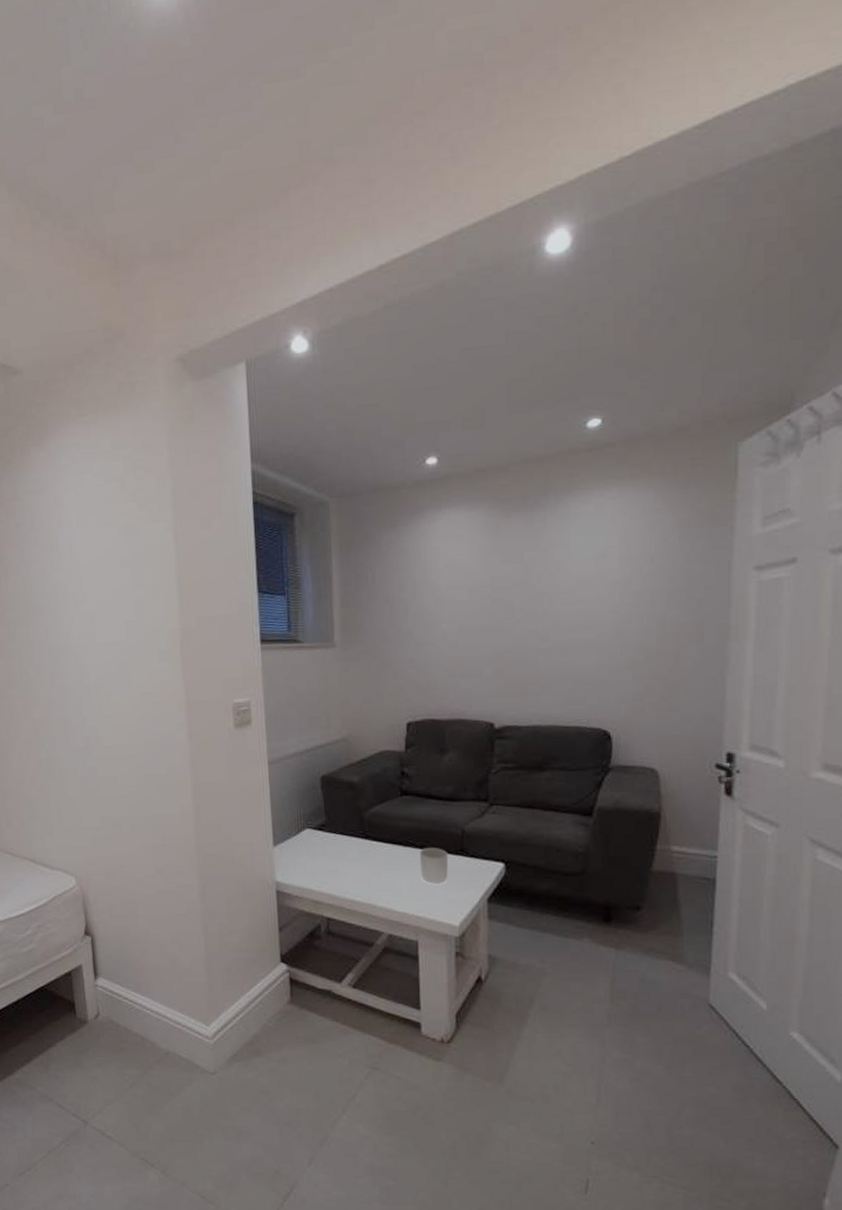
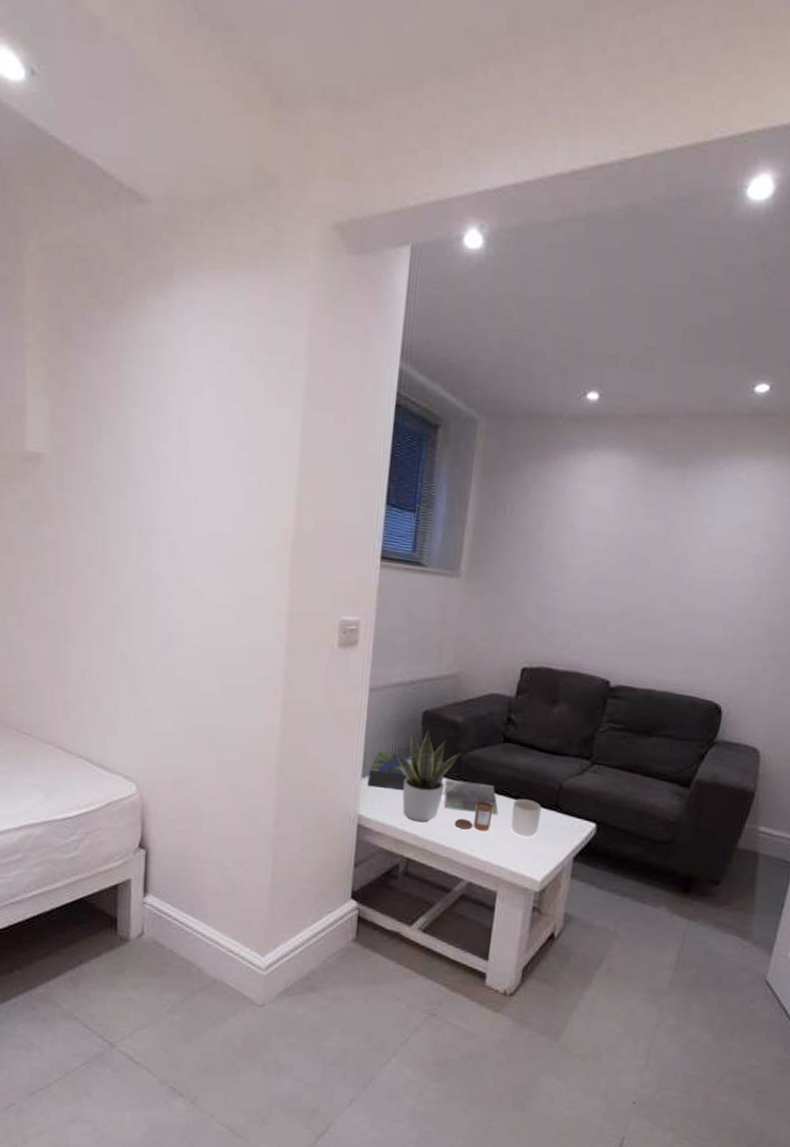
book: none [279,819,348,854] -> present [367,751,444,790]
potted plant: none [301,792,363,882] -> present [395,728,462,822]
magazine: none [352,837,407,867] -> present [443,779,499,816]
candle: none [366,854,402,884] -> present [454,800,494,831]

